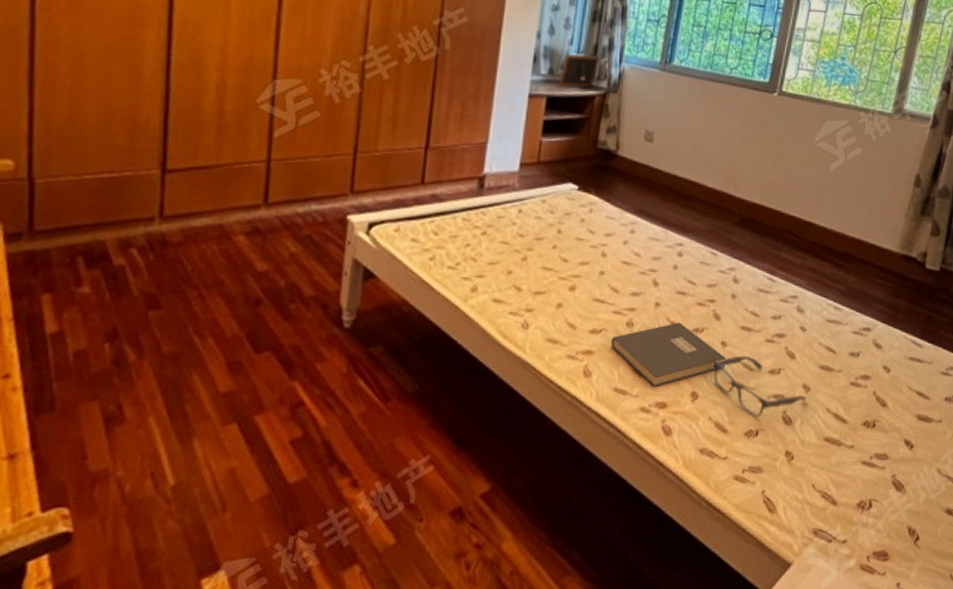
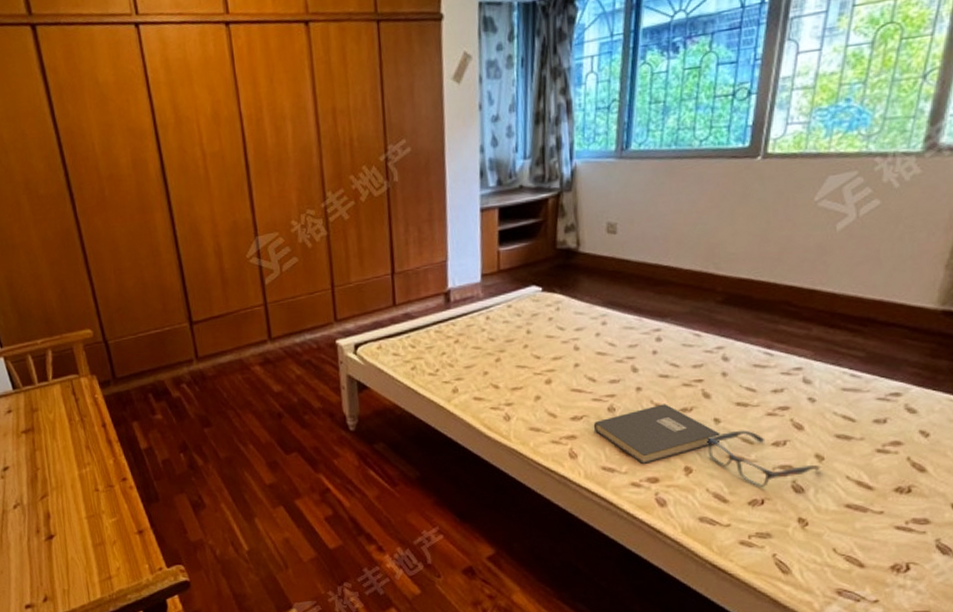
picture frame: present [558,54,599,87] -> none [508,157,548,196]

